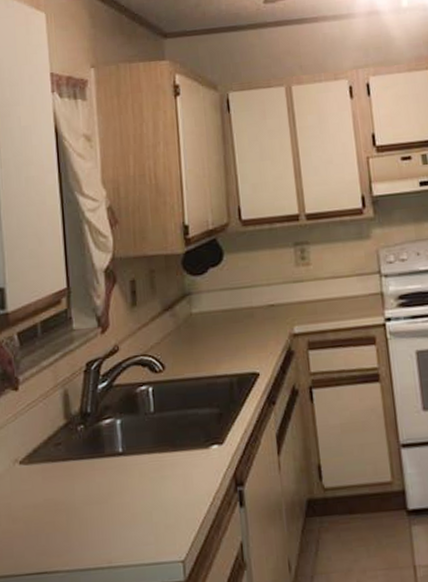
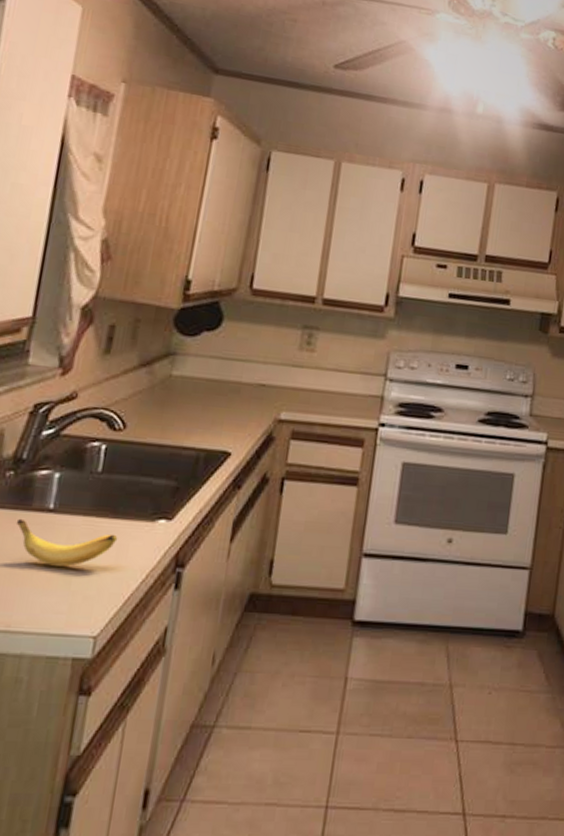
banana: none [95,465,182,503] -> present [16,518,118,567]

